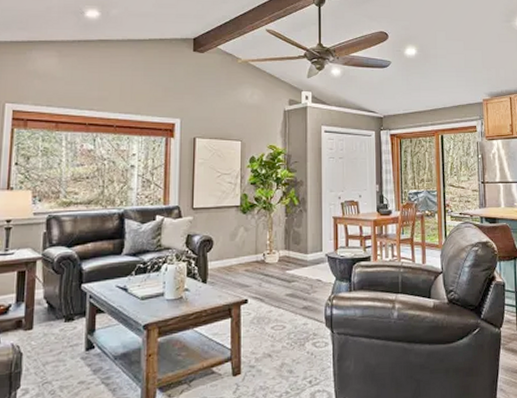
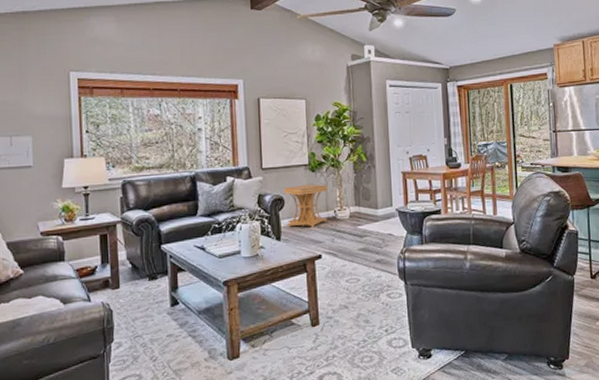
side table: none [213,225,258,270] -> present [283,183,328,227]

